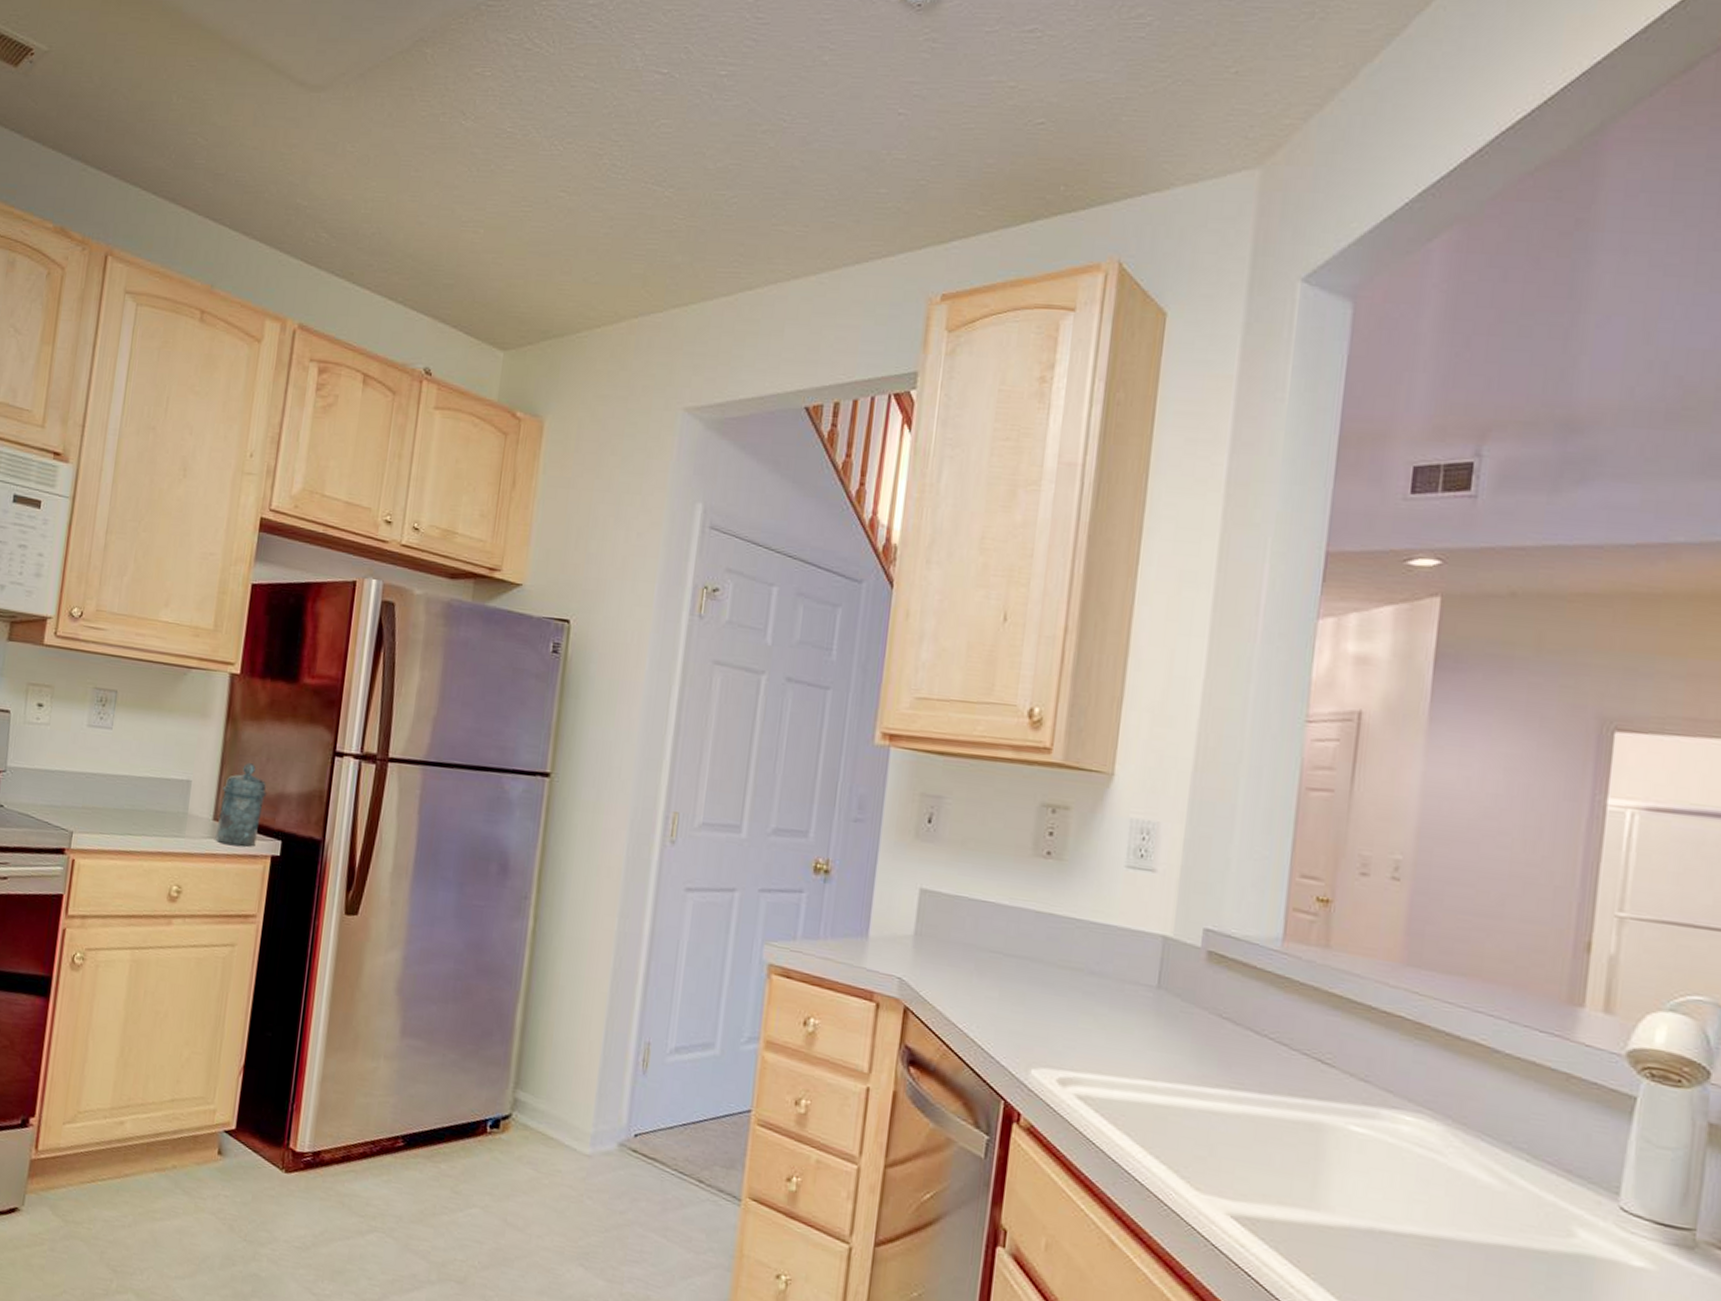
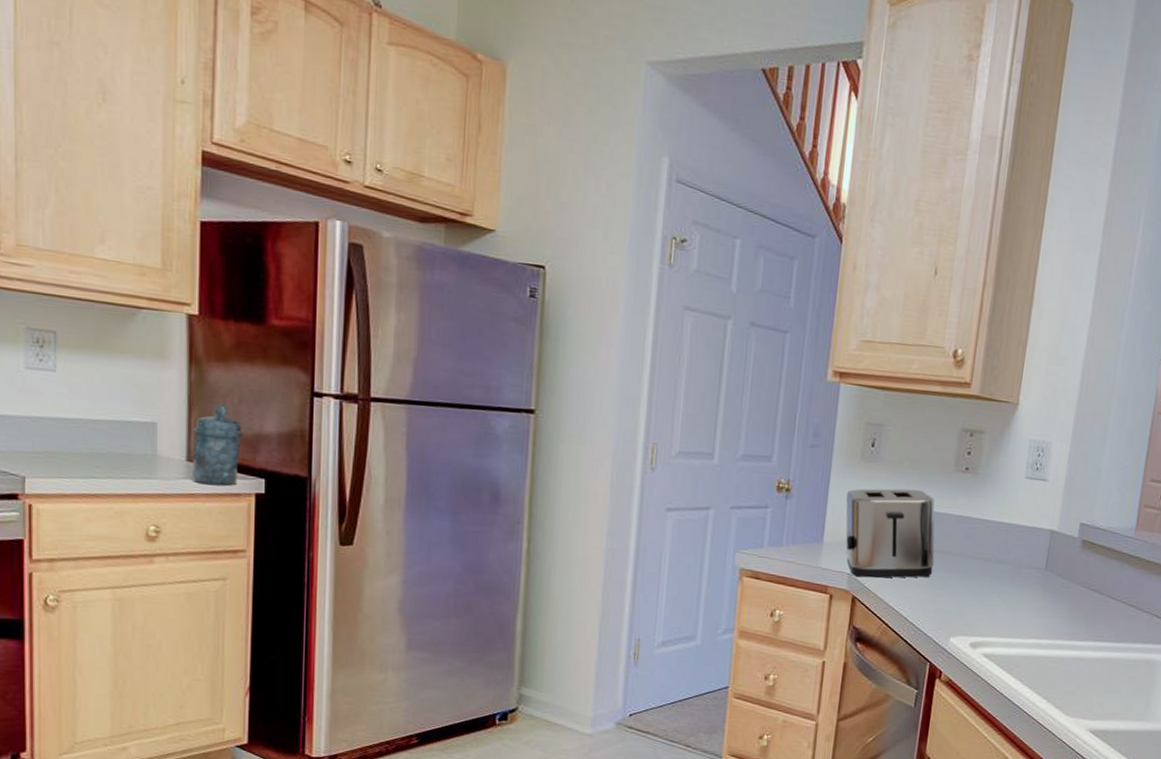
toaster: none [895,873,1009,988] -> present [845,488,936,578]

